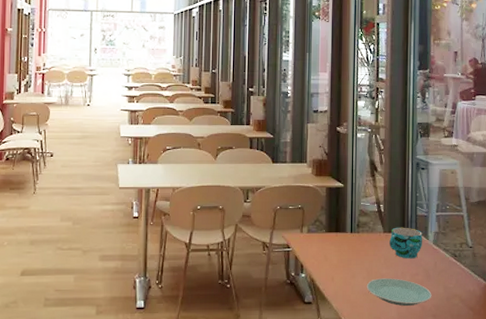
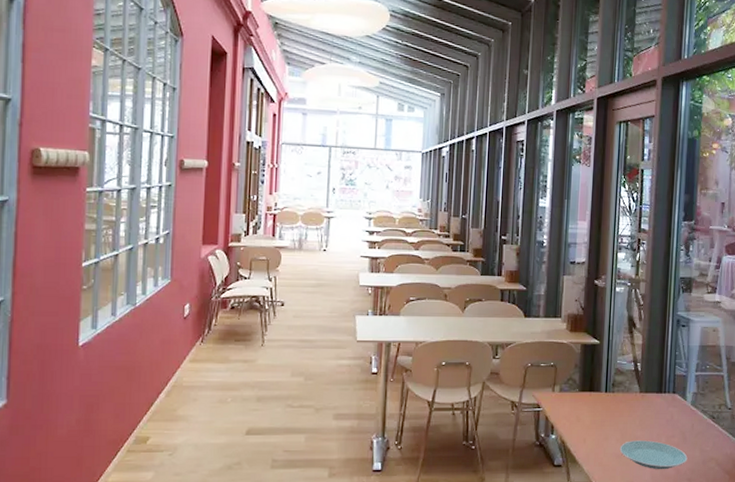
cup: present [389,227,422,259] -> none [645,387,680,420]

